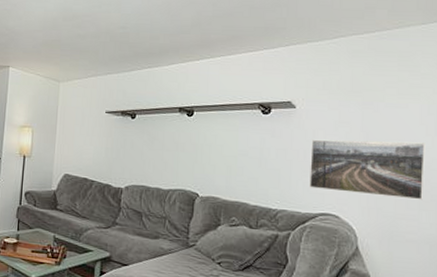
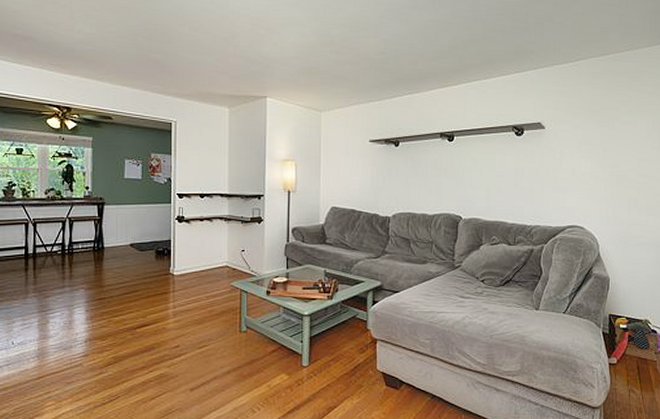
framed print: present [309,139,425,200] -> none [558,155,651,207]

